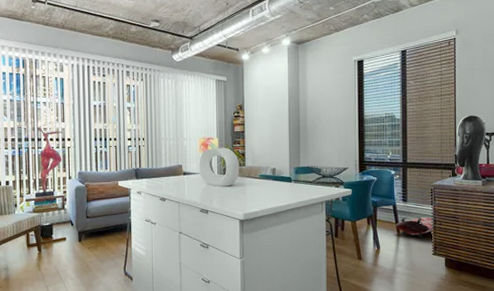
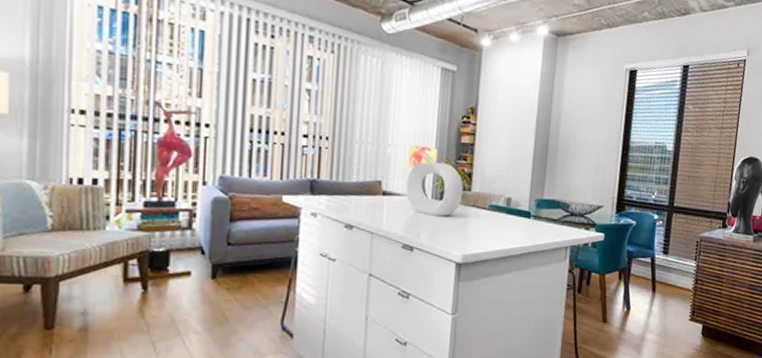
bag: present [396,216,434,237] -> none [651,273,695,299]

